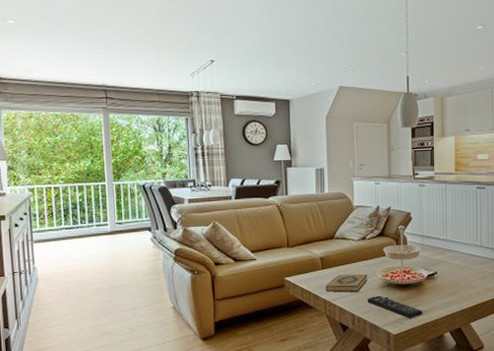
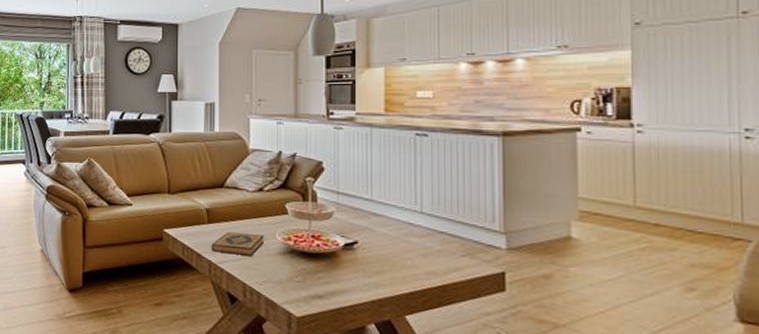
remote control: present [367,295,423,318] -> none [263,263,337,298]

